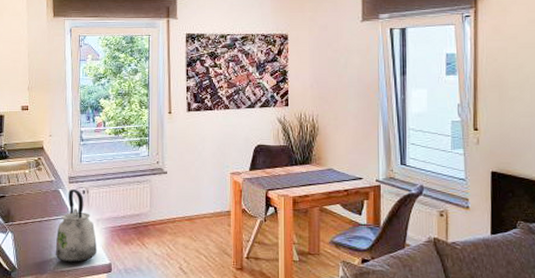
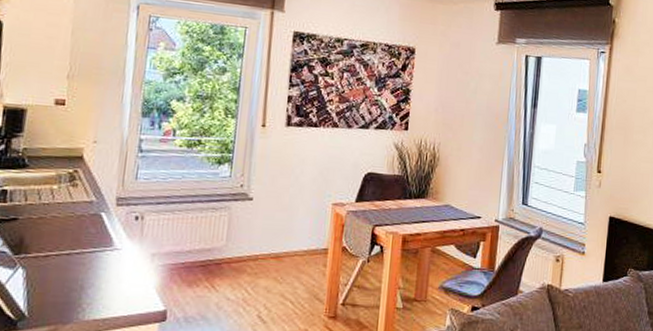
kettle: present [55,188,98,263] -> none [86,213,149,309]

